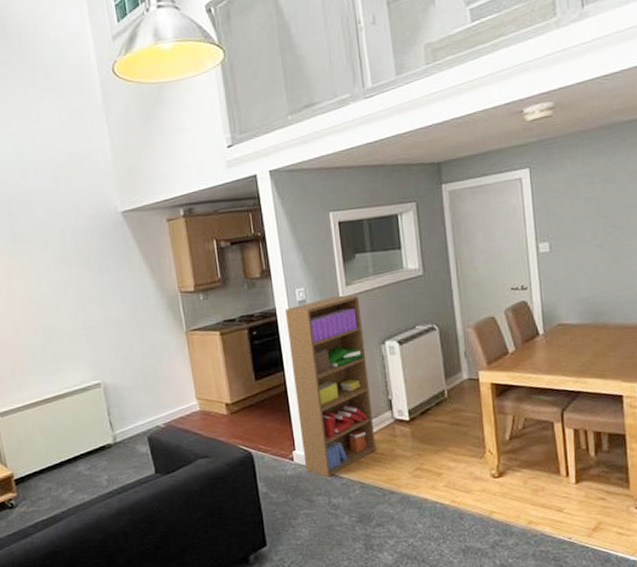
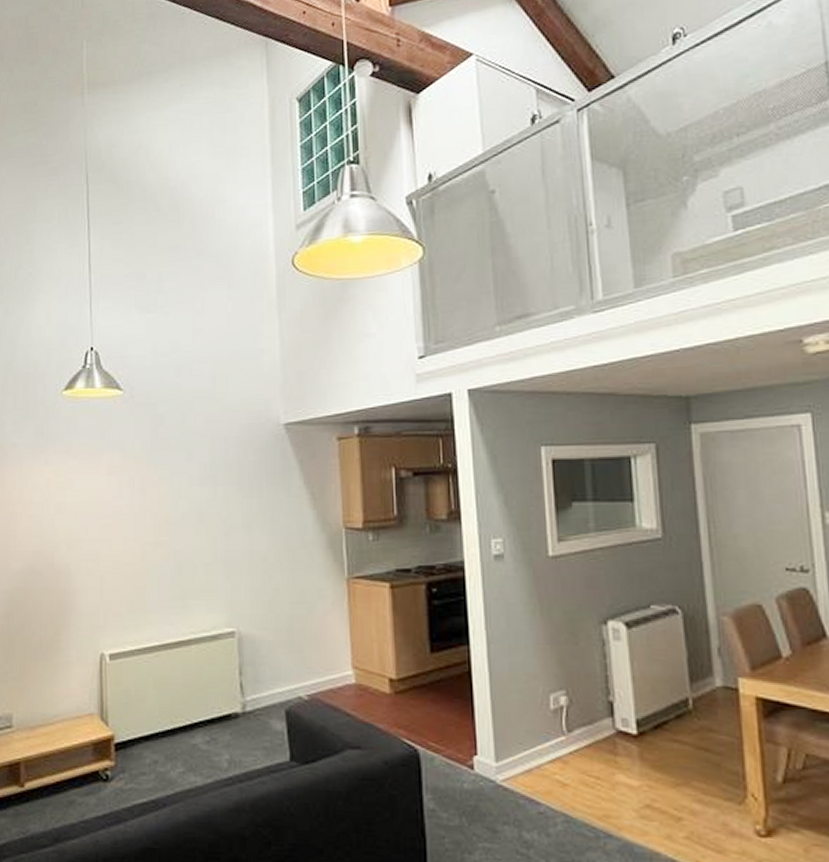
bookshelf: present [286,295,376,478] -> none [477,553,589,800]

